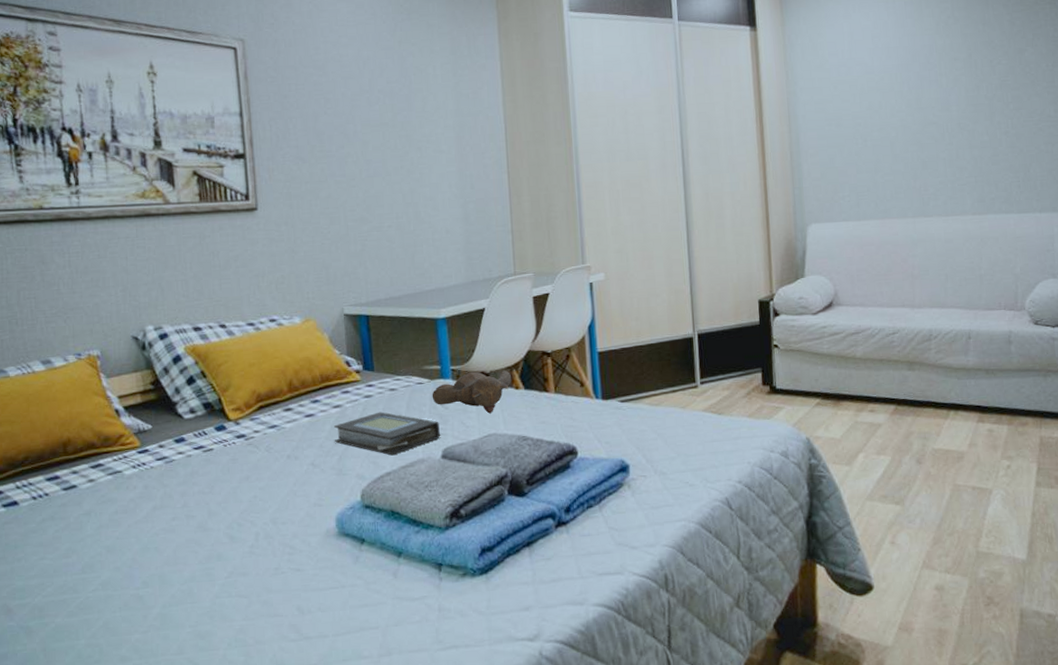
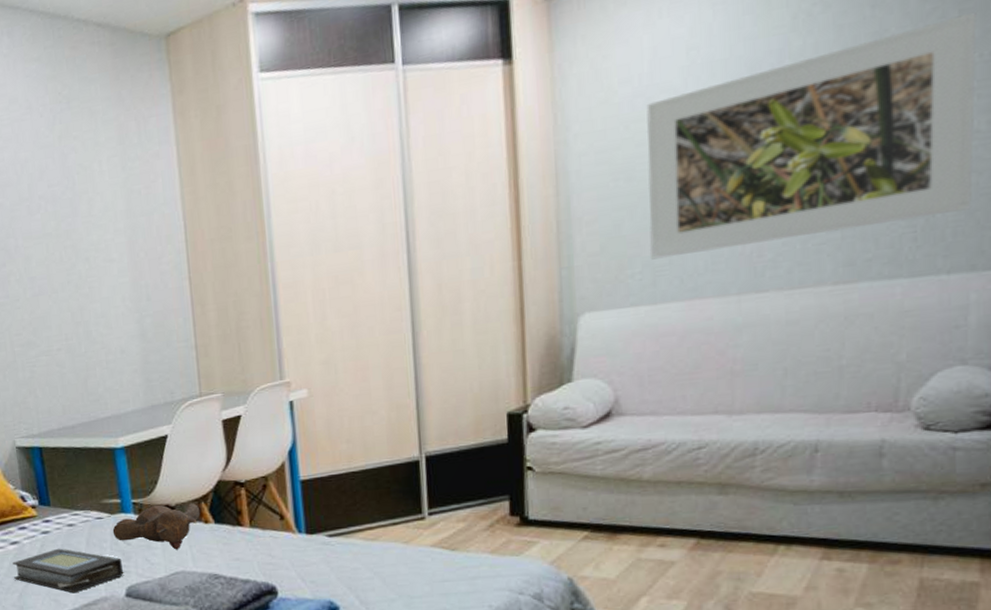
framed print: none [848,36,1050,187] -> present [646,11,977,260]

